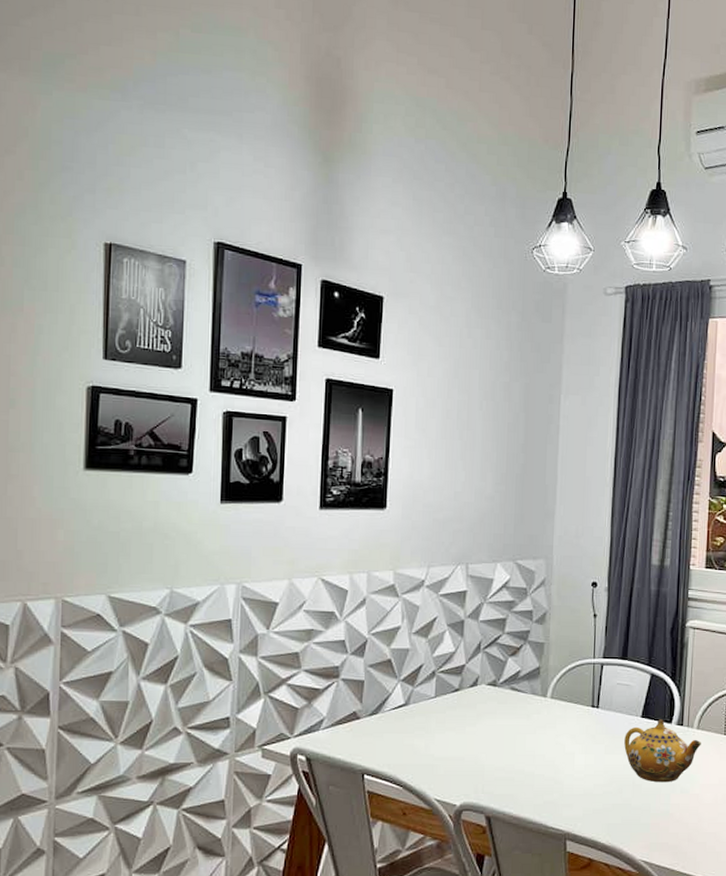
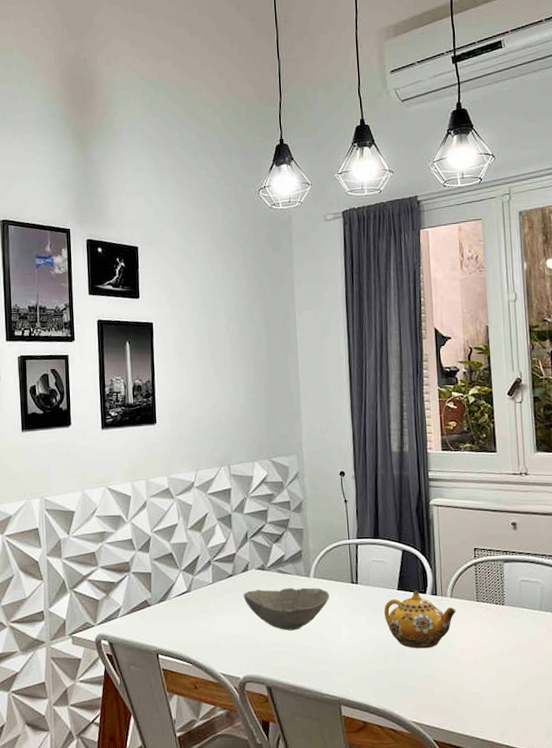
bowl: none [469,708,567,756] -> present [243,587,330,631]

